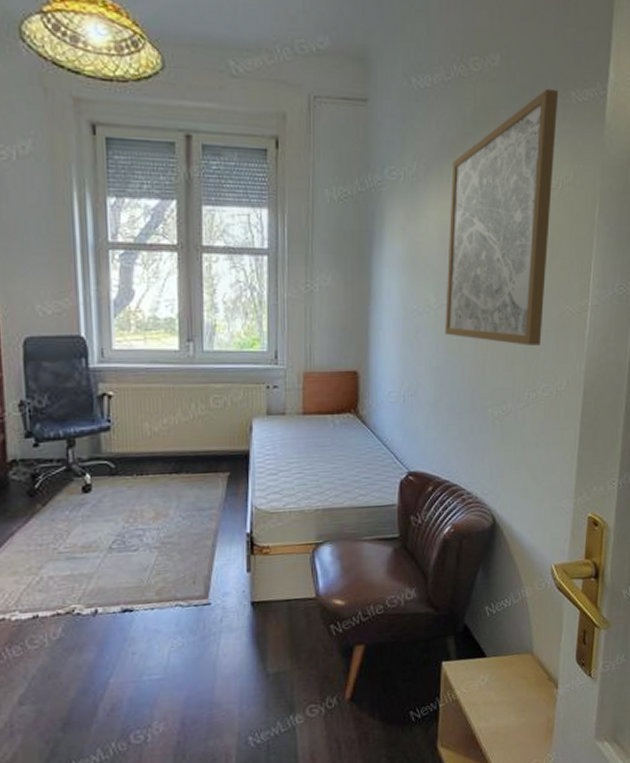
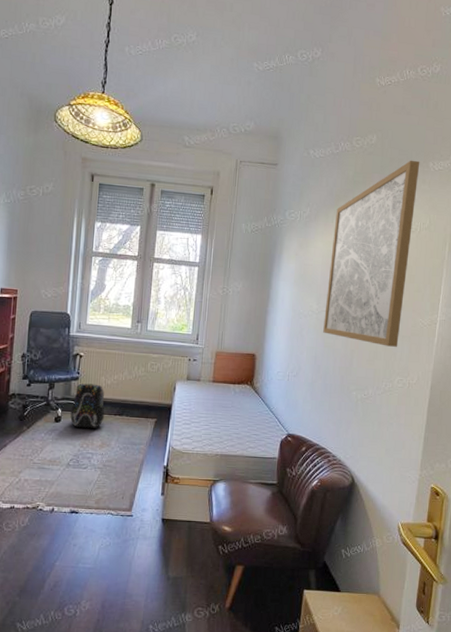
backpack: none [104,433,155,498] -> present [70,383,105,429]

